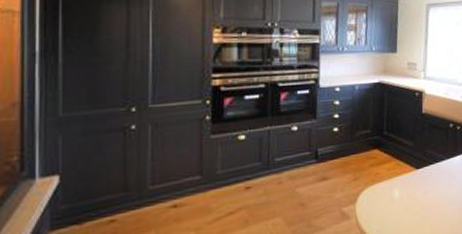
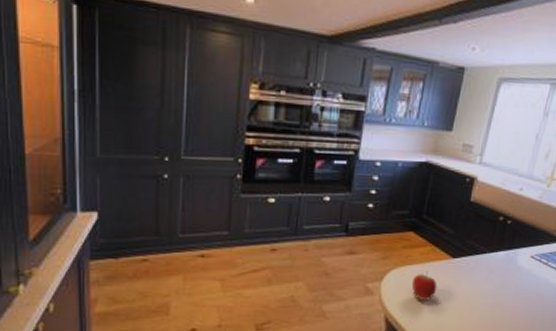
apple: none [383,186,408,217] -> present [411,271,438,300]

